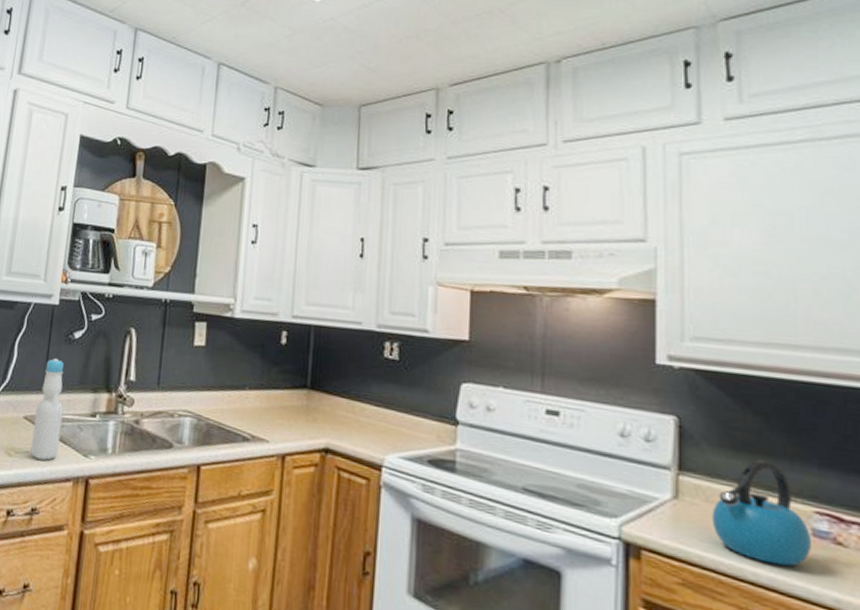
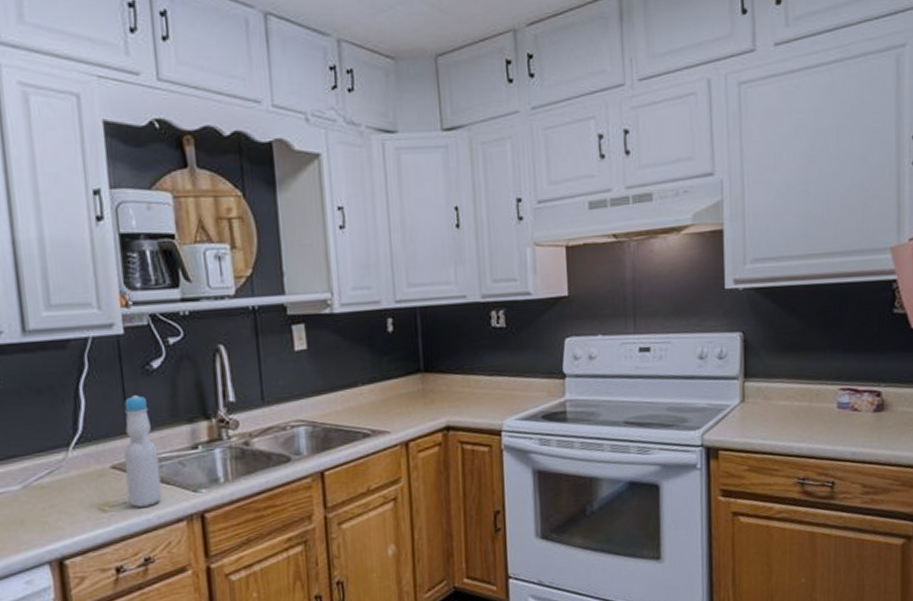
kettle: present [711,459,813,567] -> none [769,355,838,438]

